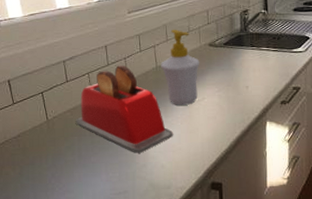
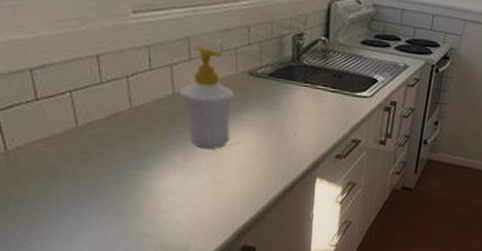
toaster: present [75,64,174,153] -> none [50,84,195,205]

